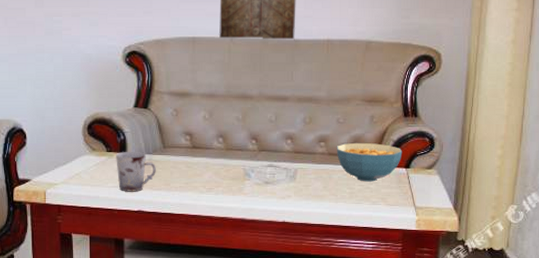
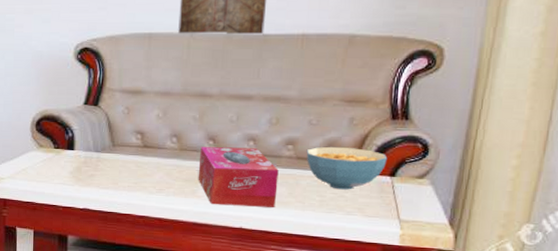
cup: present [116,152,156,192] -> none [63,149,104,190]
tissue box: none [243,146,314,201] -> present [198,147,279,207]

